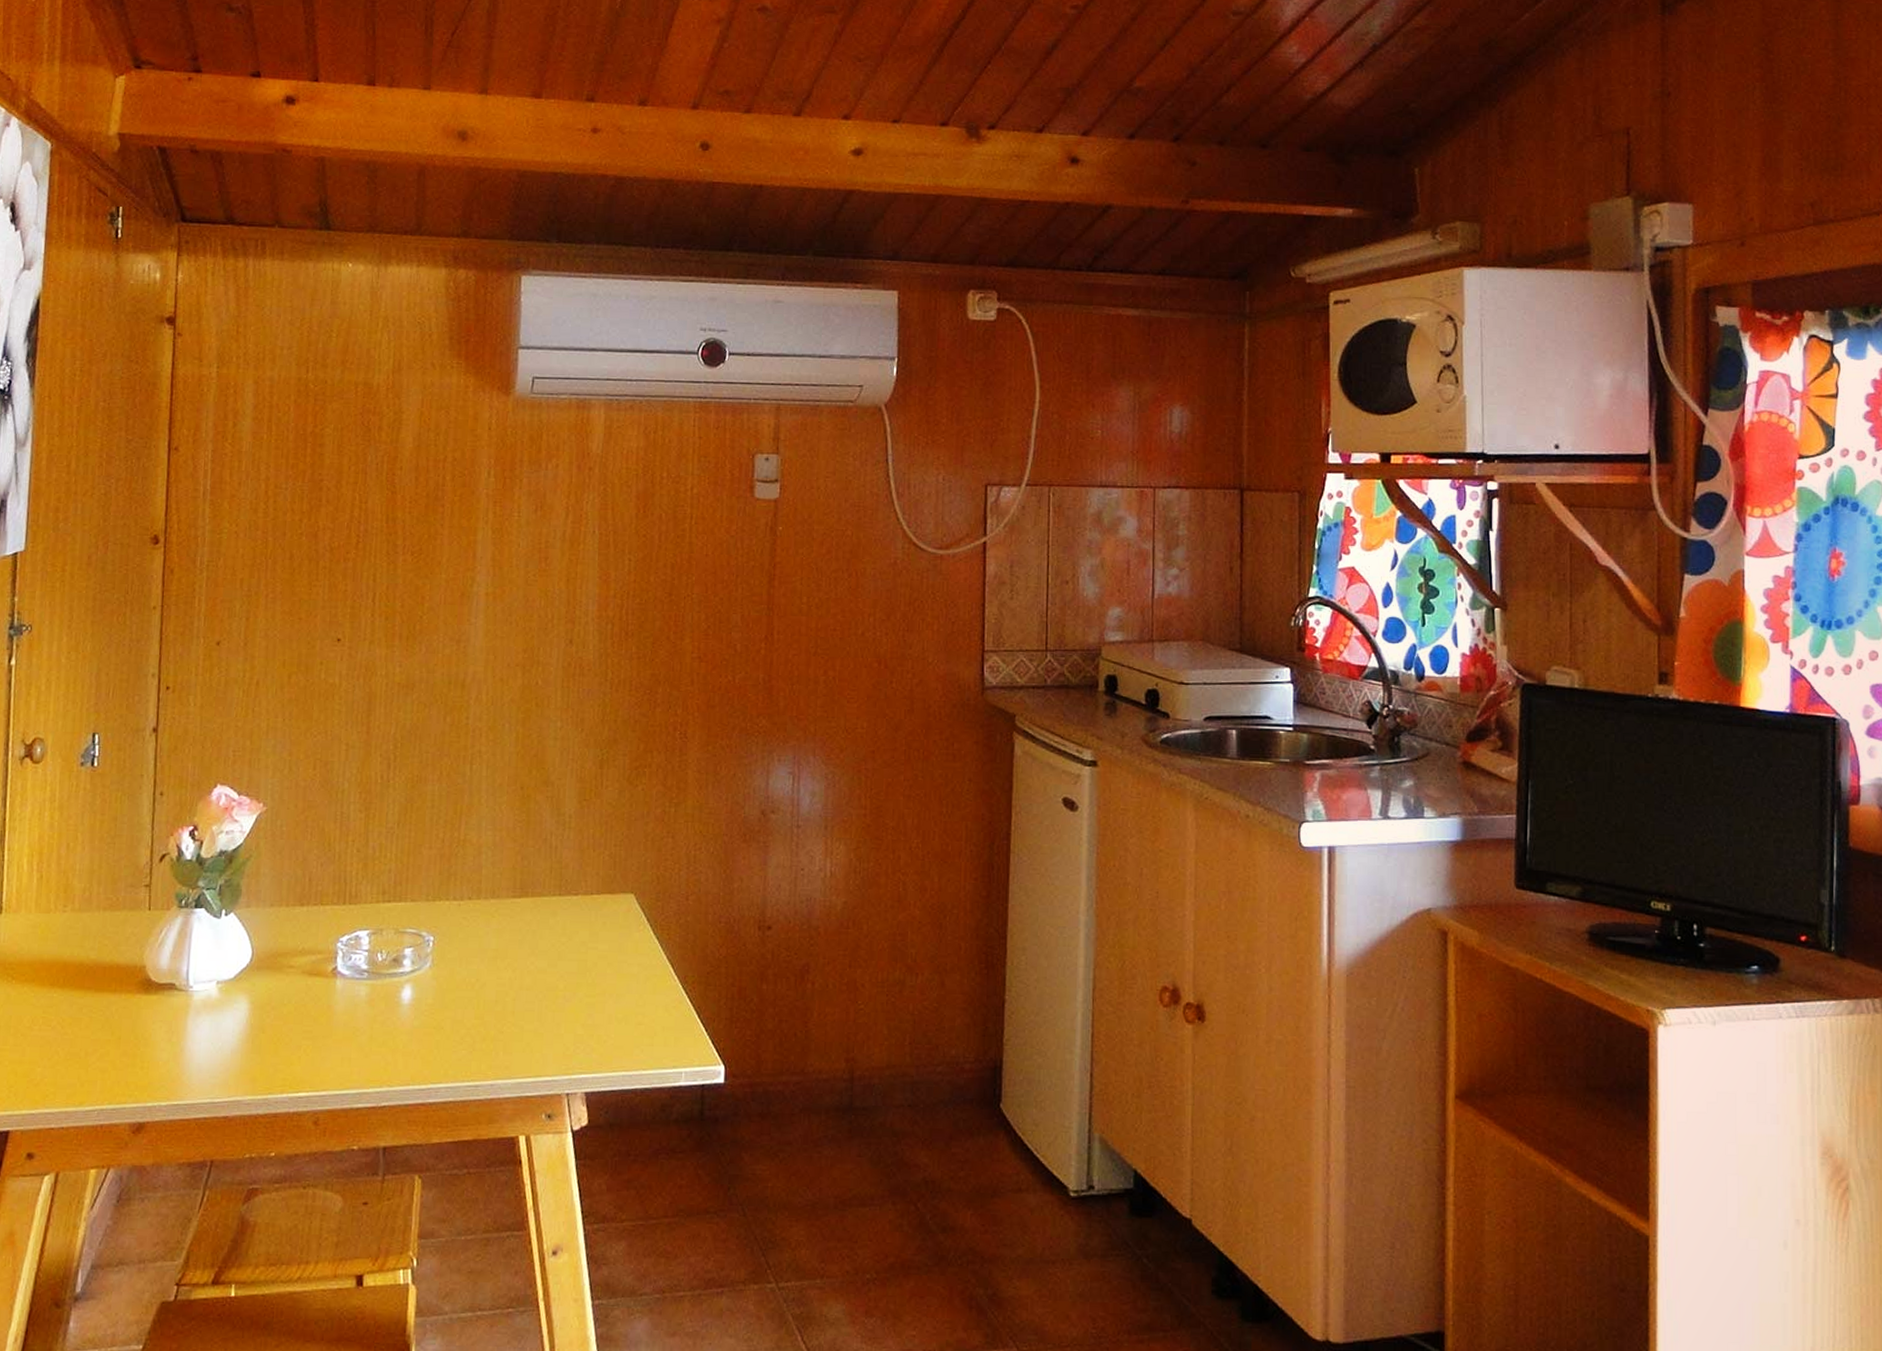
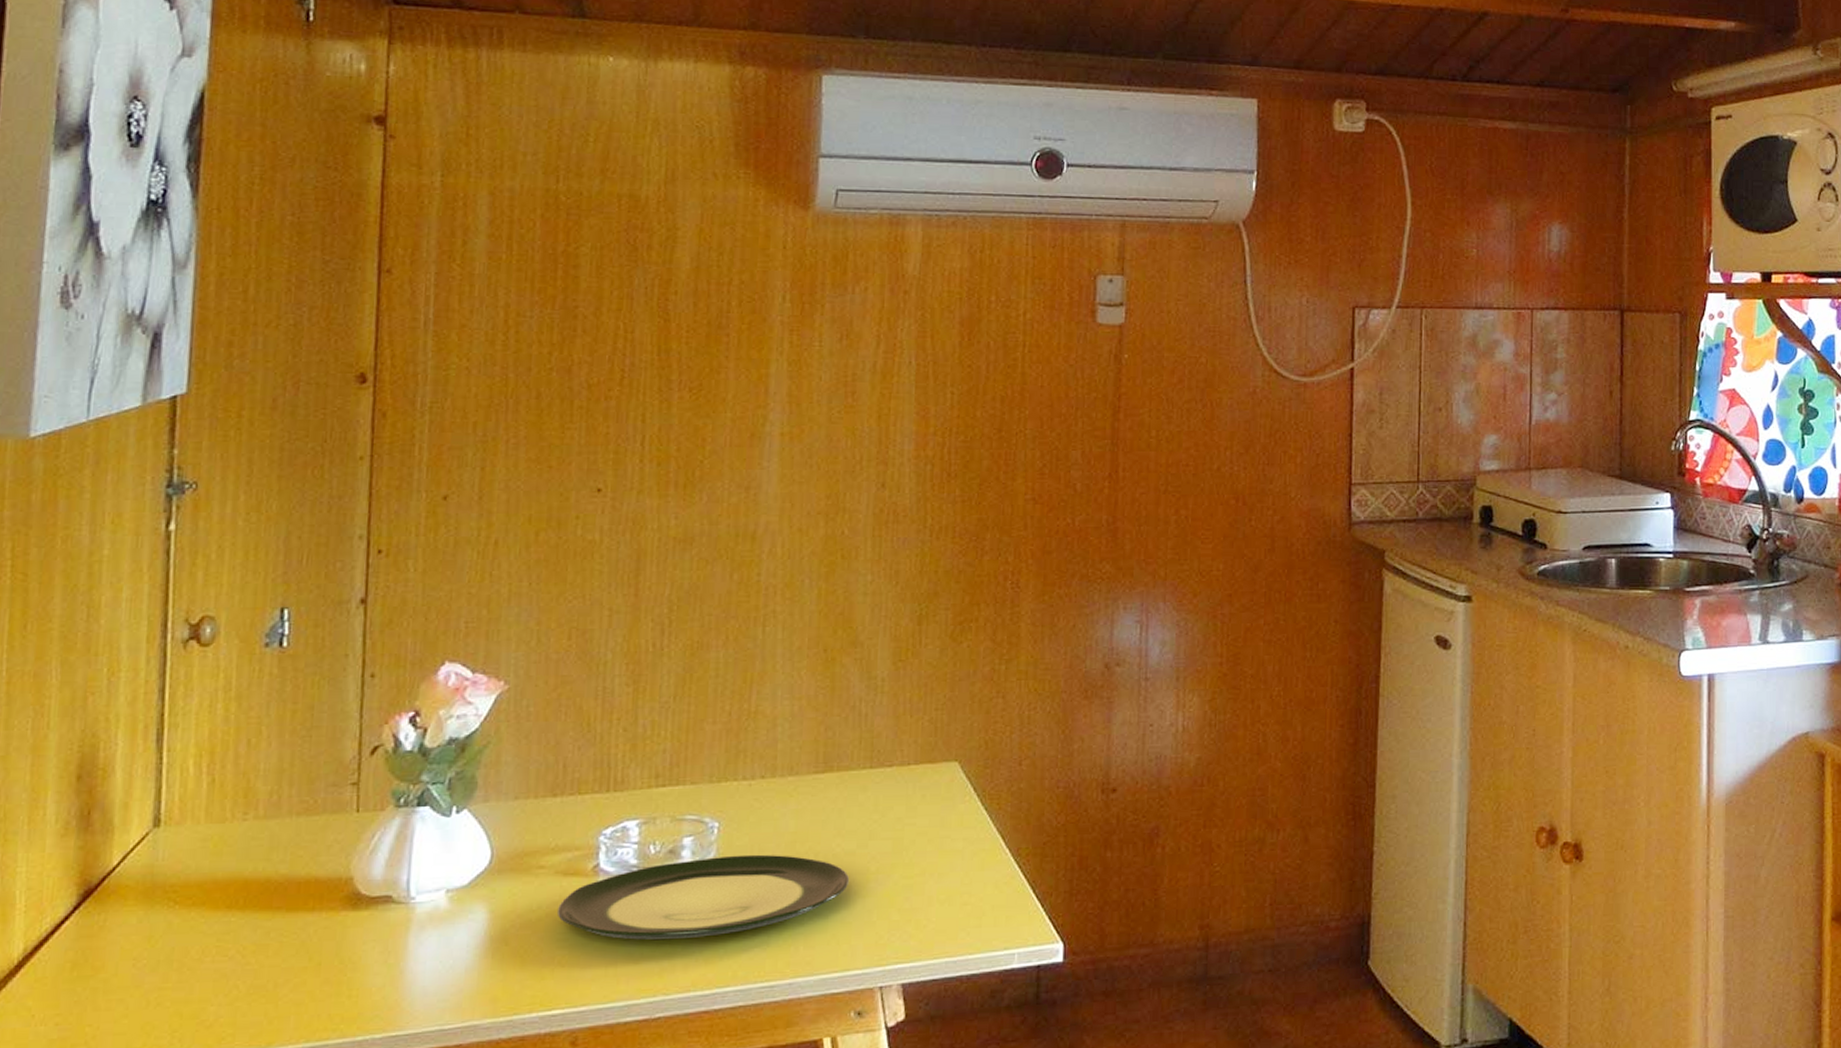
plate: none [304,966,542,1038] -> present [558,854,850,940]

